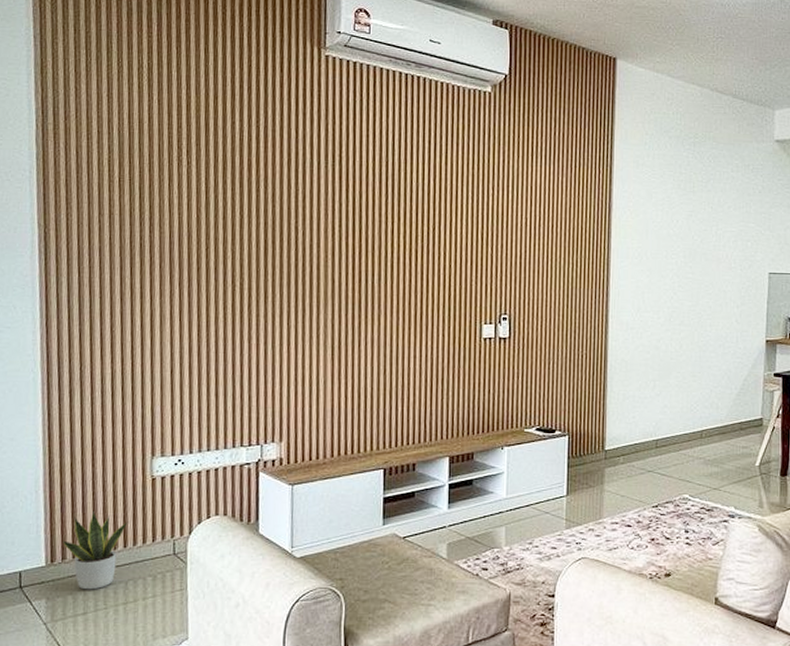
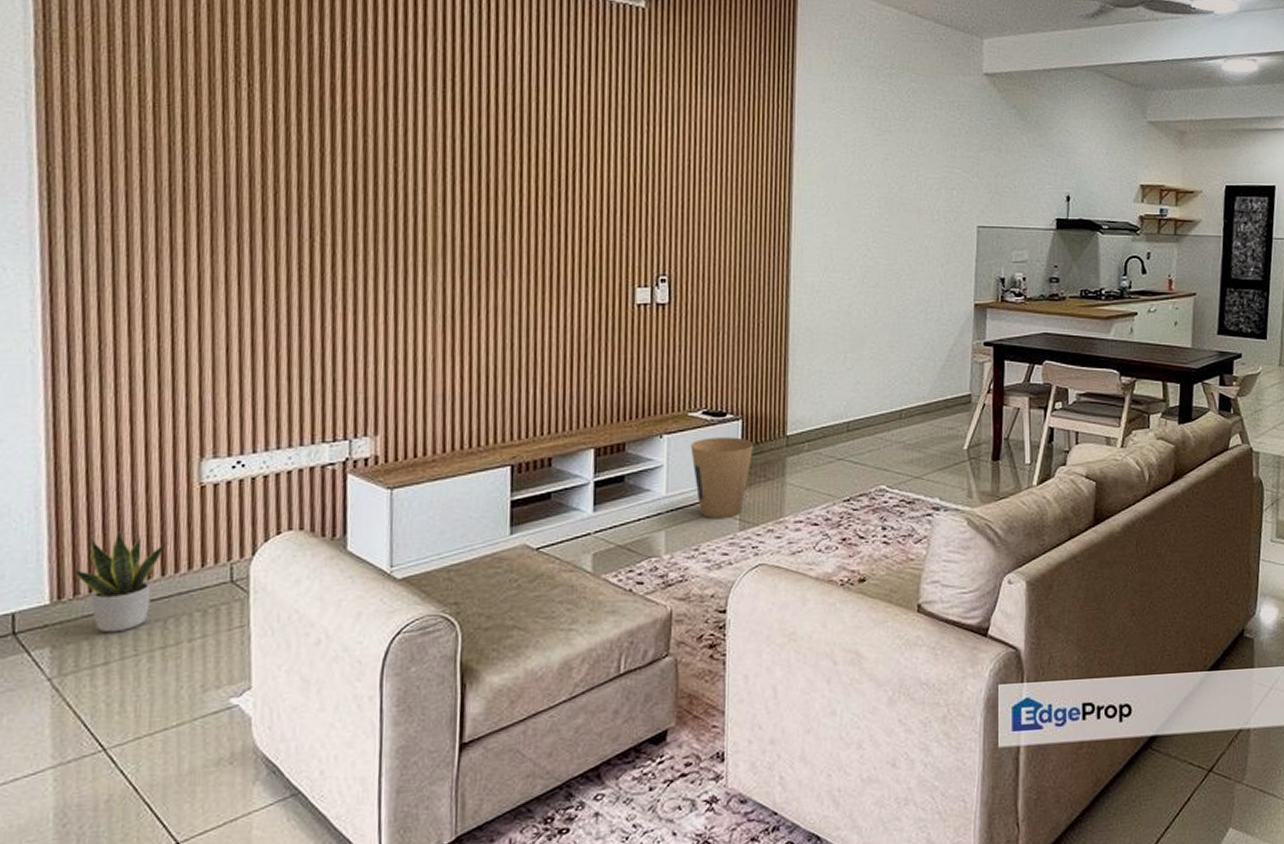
trash can: none [526,450,578,519] -> present [690,437,754,519]

